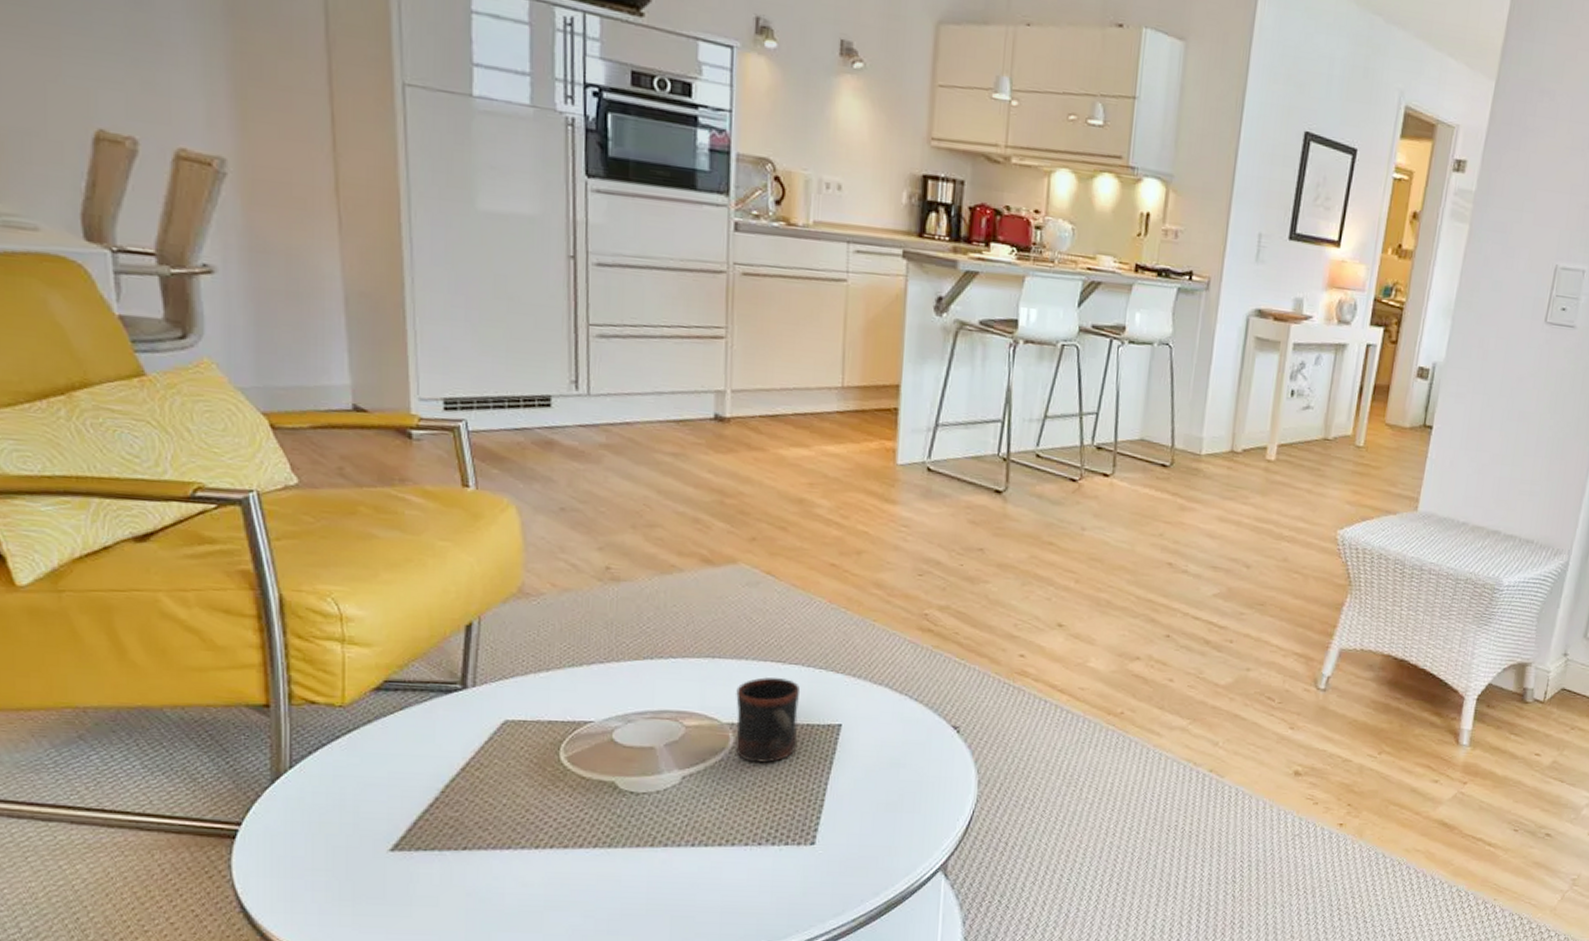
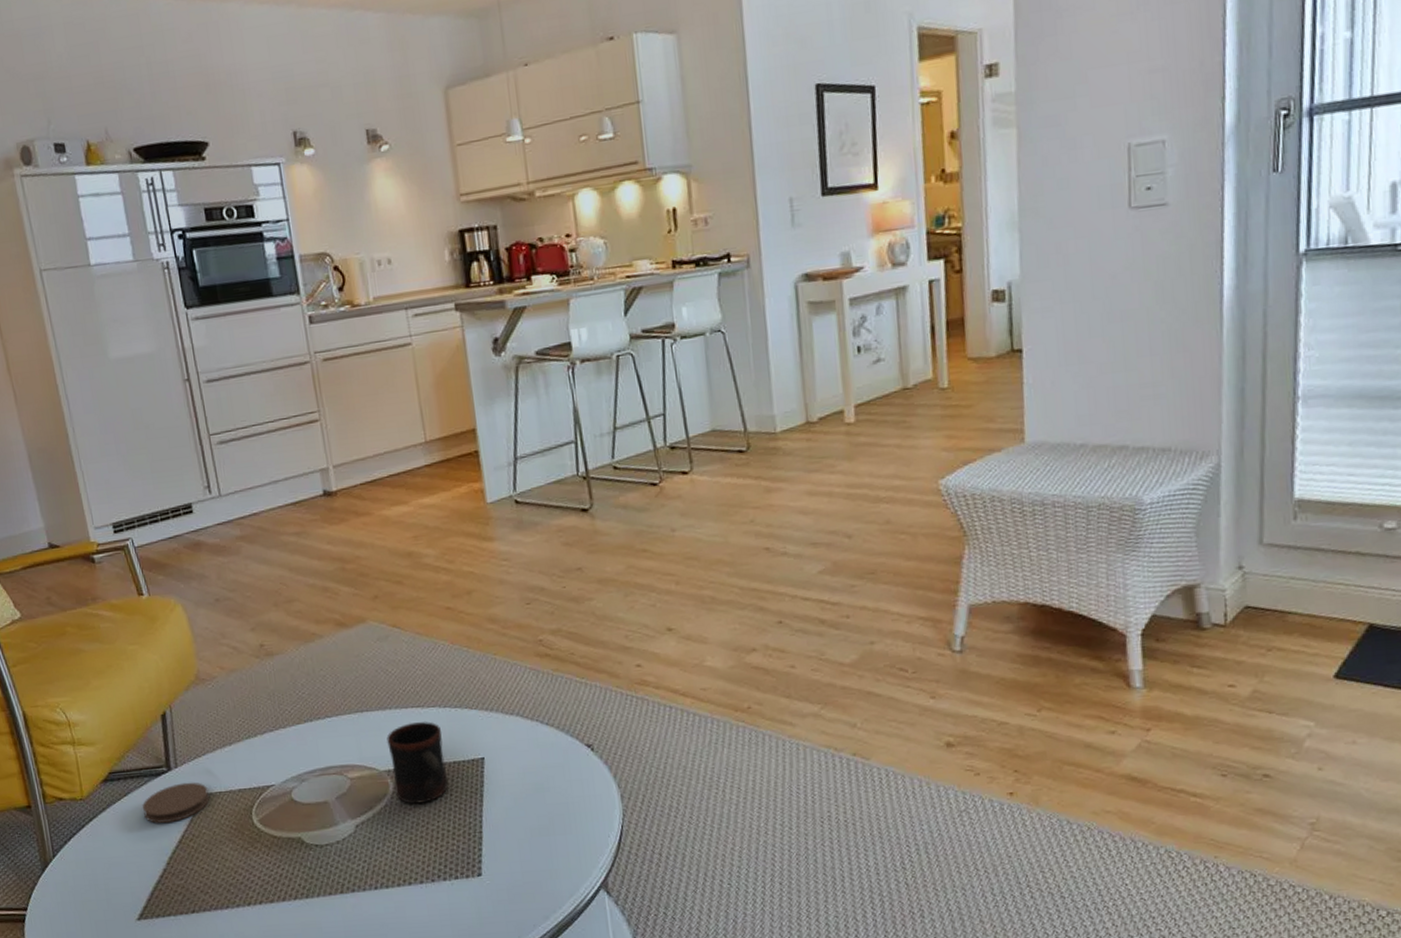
coaster: none [420,704,510,747] -> present [142,782,210,823]

